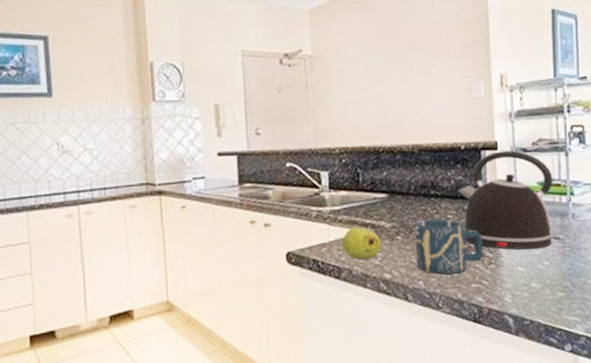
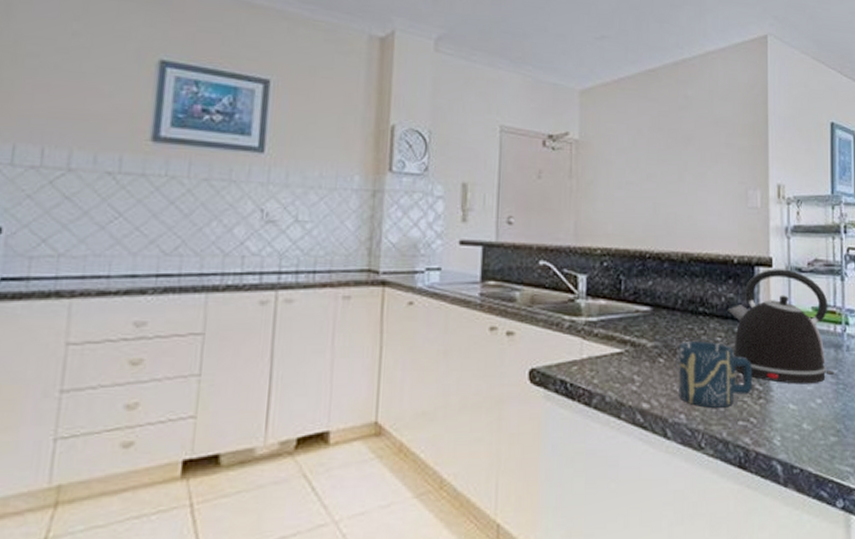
fruit: present [341,227,381,260] -> none [595,344,640,383]

